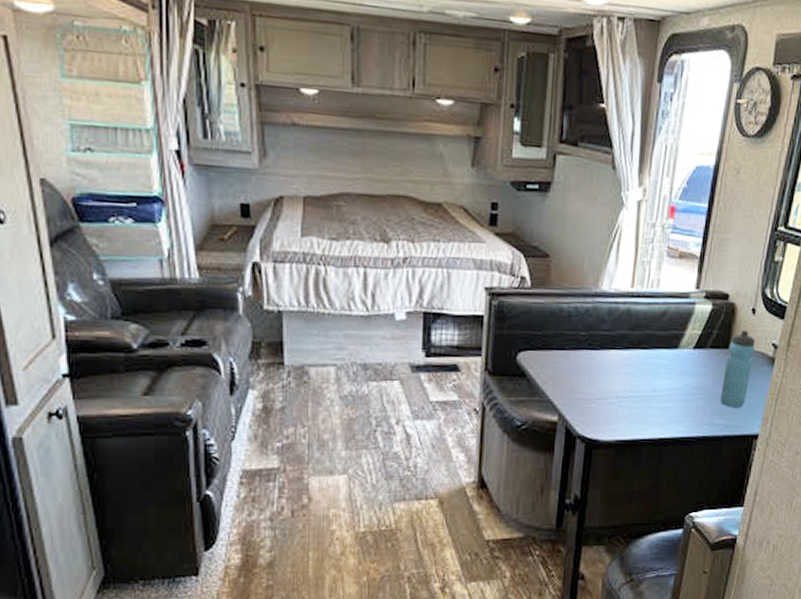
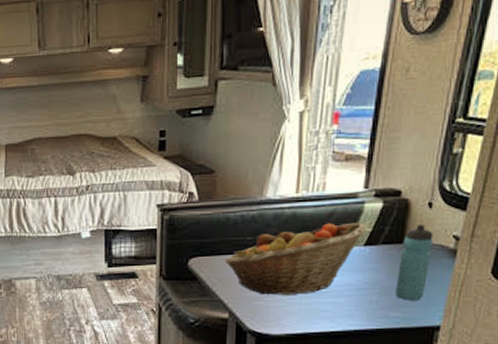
fruit basket: none [557,322,697,398] -> present [225,222,367,295]

